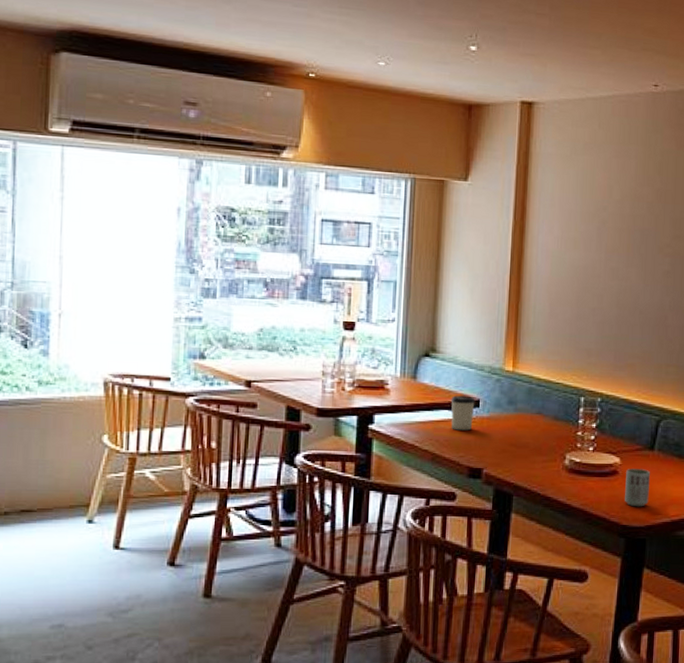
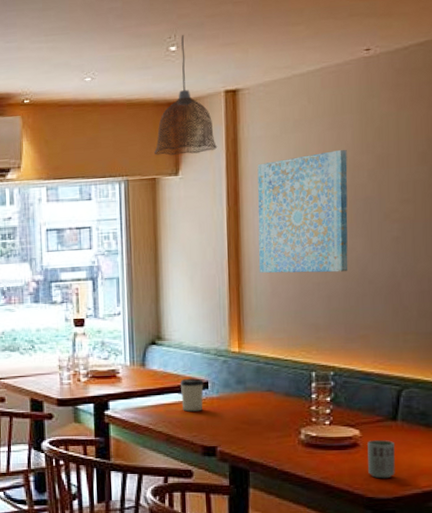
pendant lamp: none [445,36,509,161] -> present [155,35,218,156]
wall art: none [539,178,630,300] -> present [257,149,348,273]

